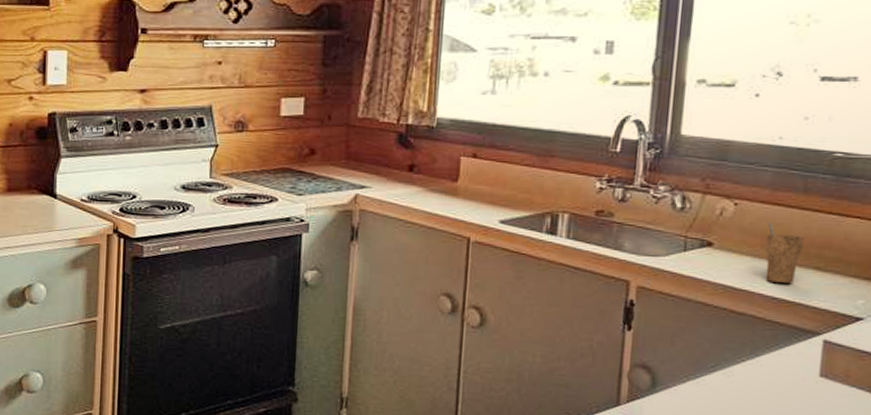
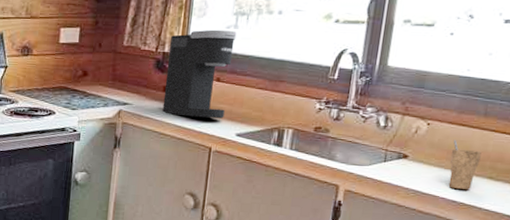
coffee maker: none [408,96,495,202] -> present [162,29,237,119]

